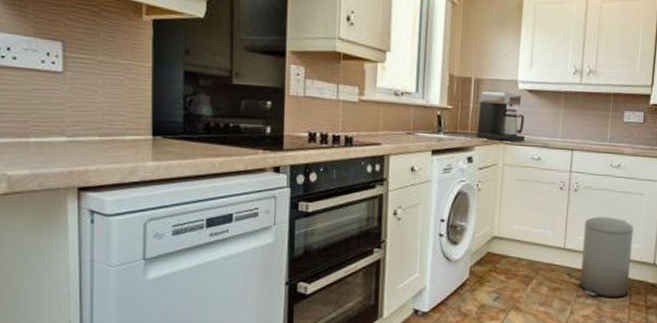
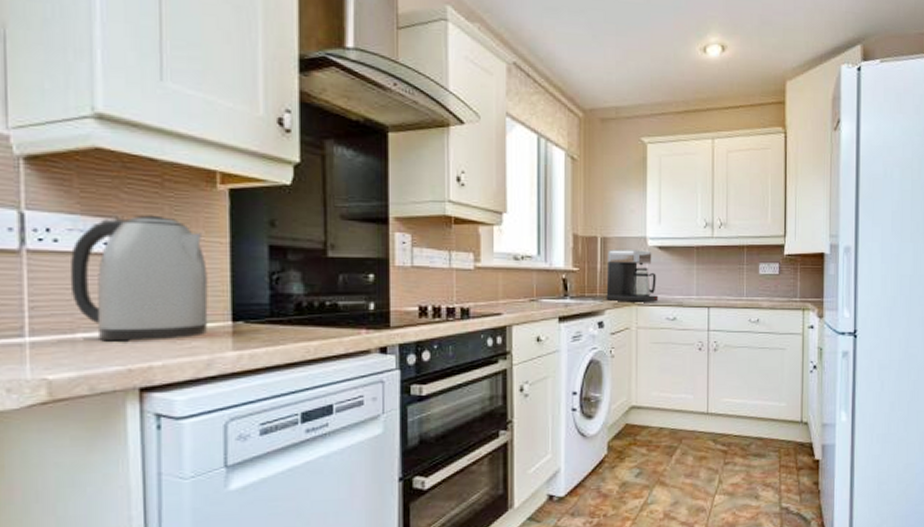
kettle: none [25,39,133,149] -> present [69,215,208,342]
pedal bin: present [580,216,634,299] -> none [726,375,778,463]

